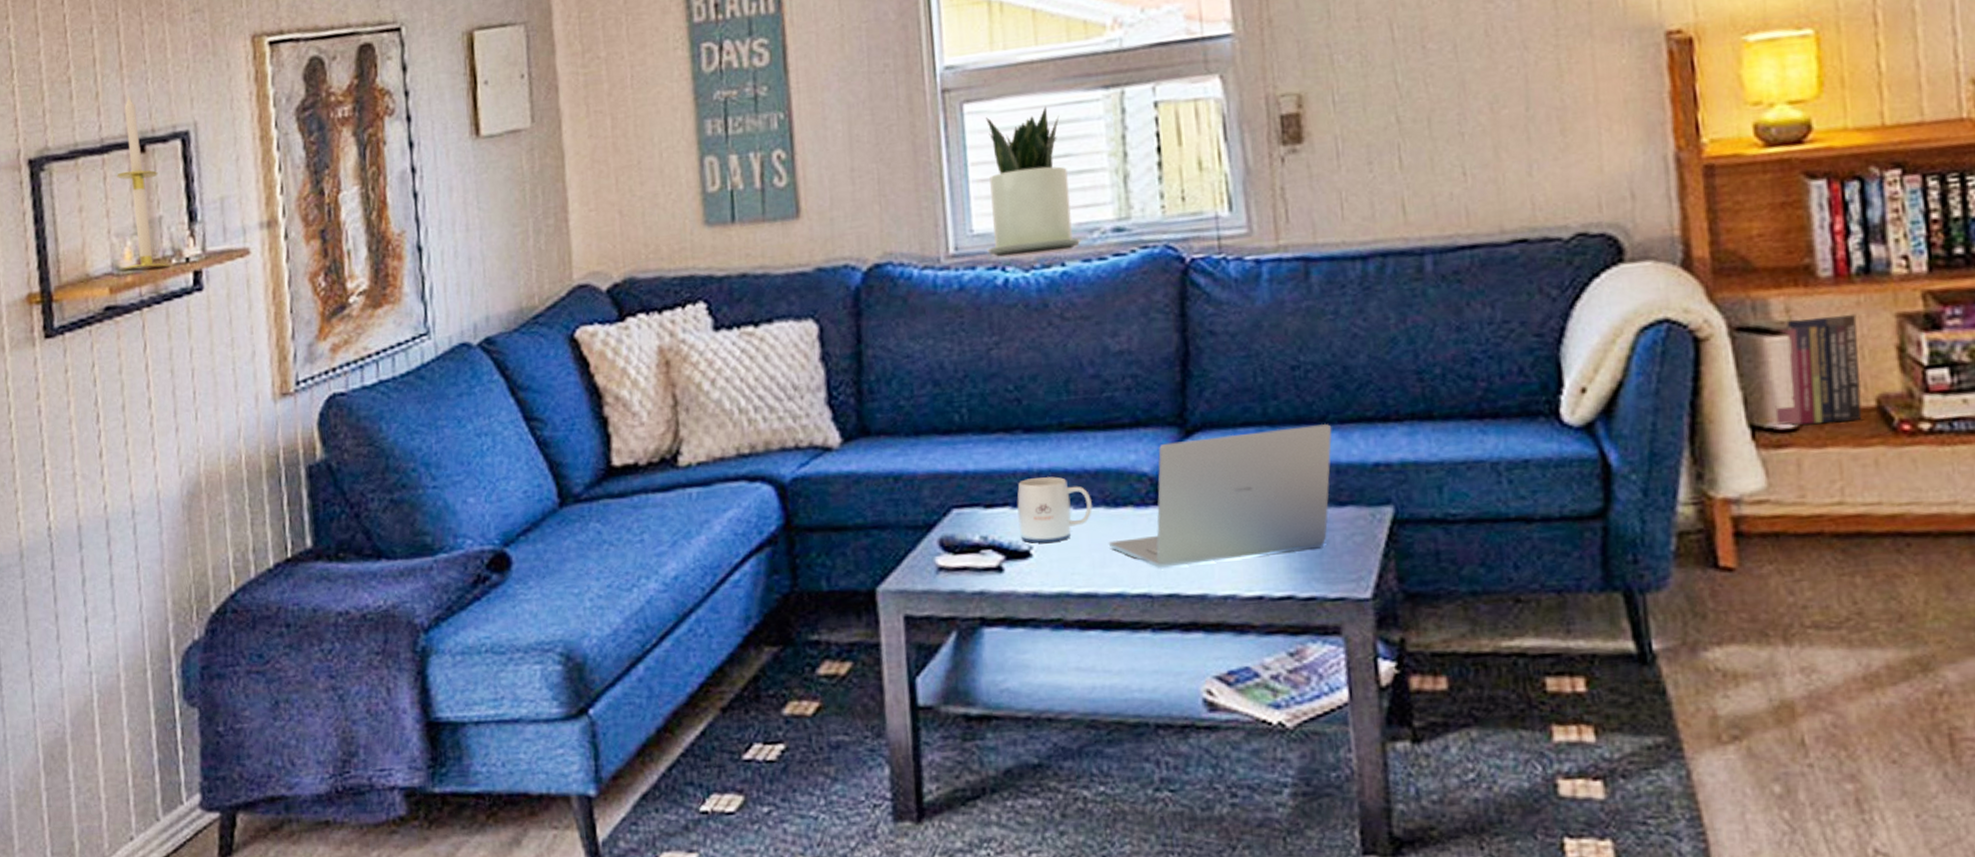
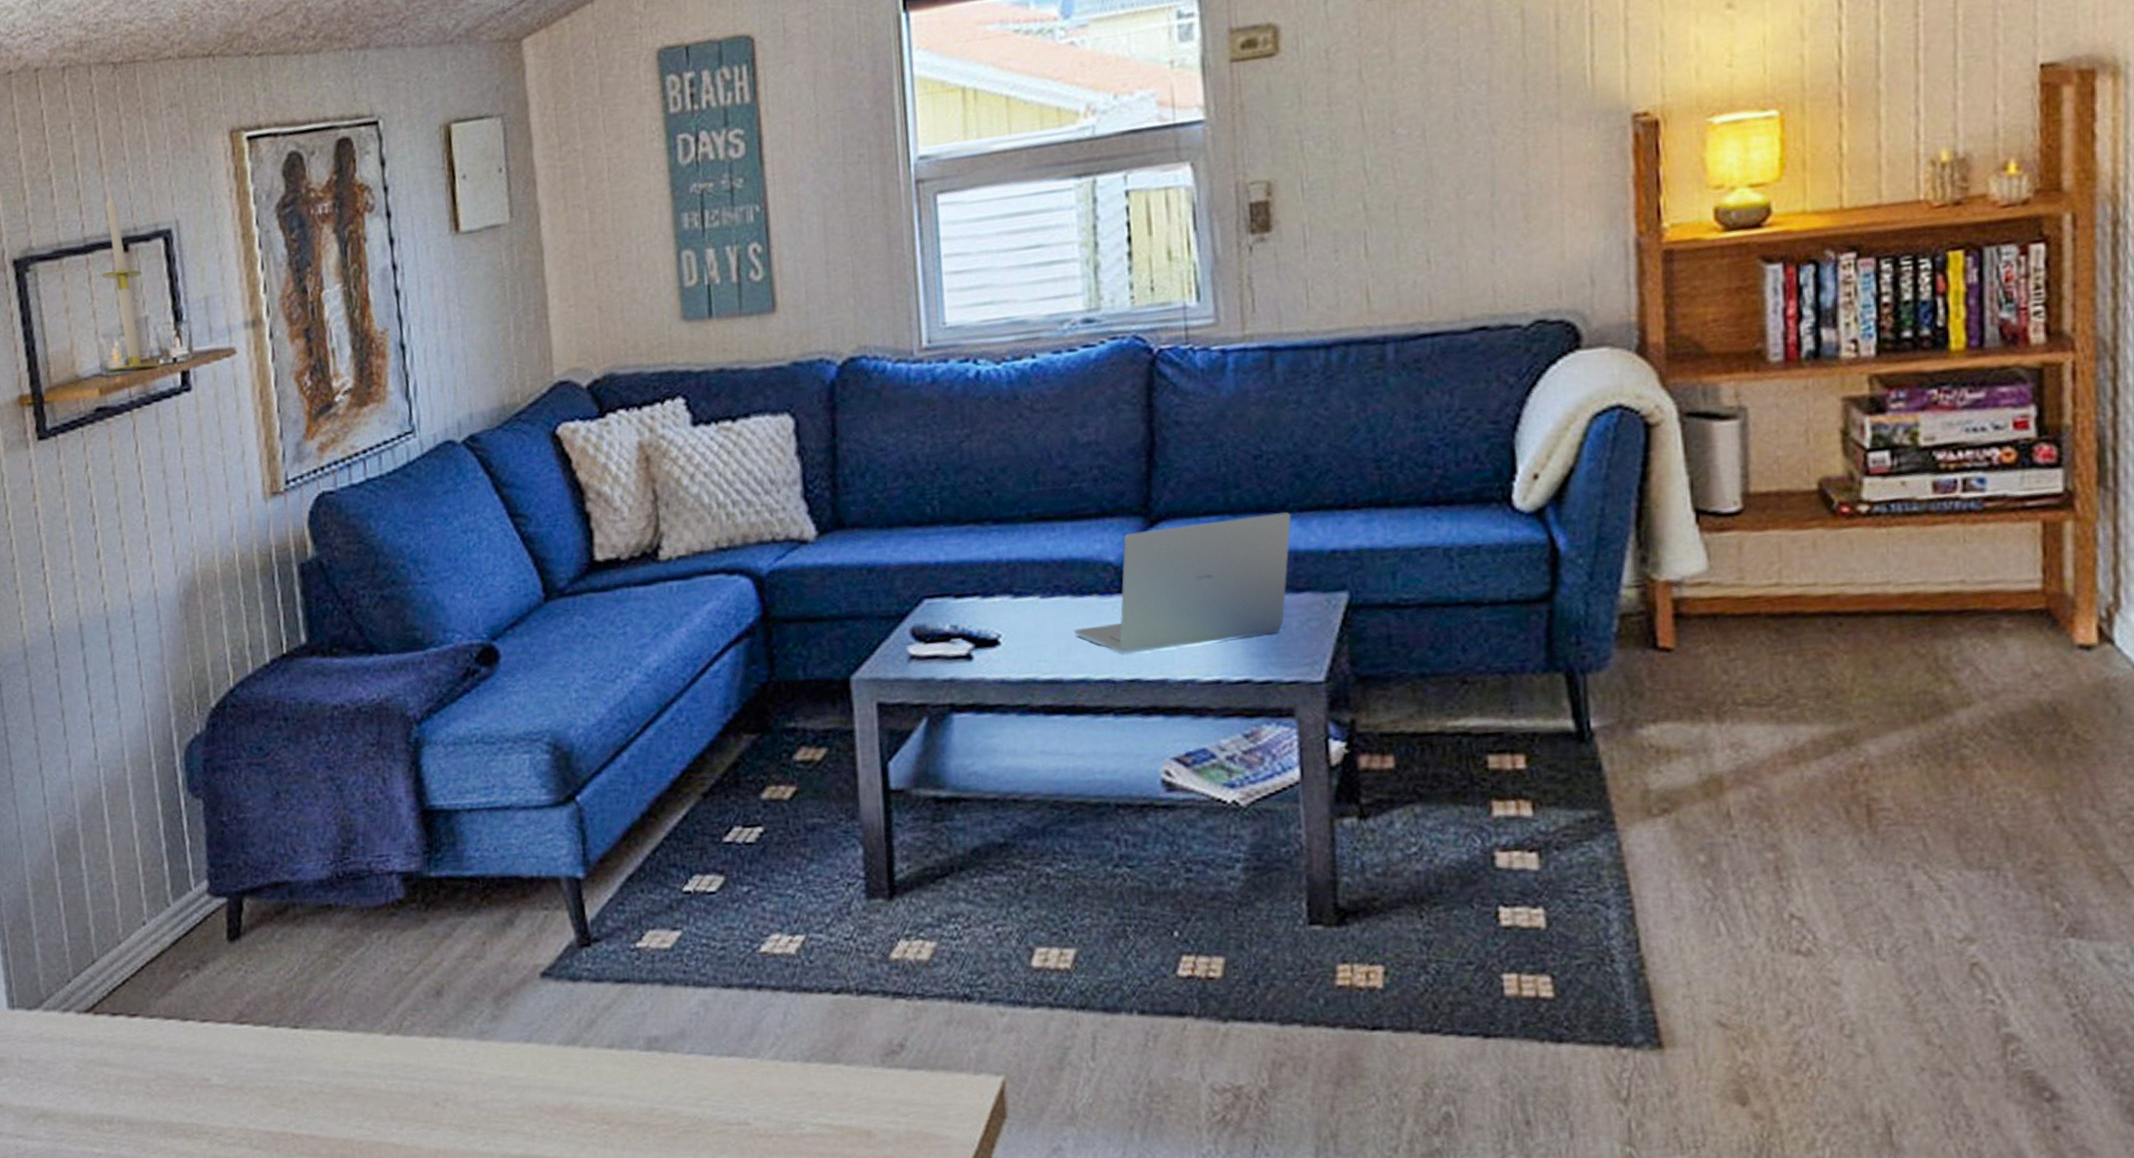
planter: present [986,106,1081,258] -> none [959,196,1052,351]
mug: present [1016,476,1092,543] -> none [986,566,1059,632]
books: present [1775,313,1862,425] -> none [1720,398,1804,509]

